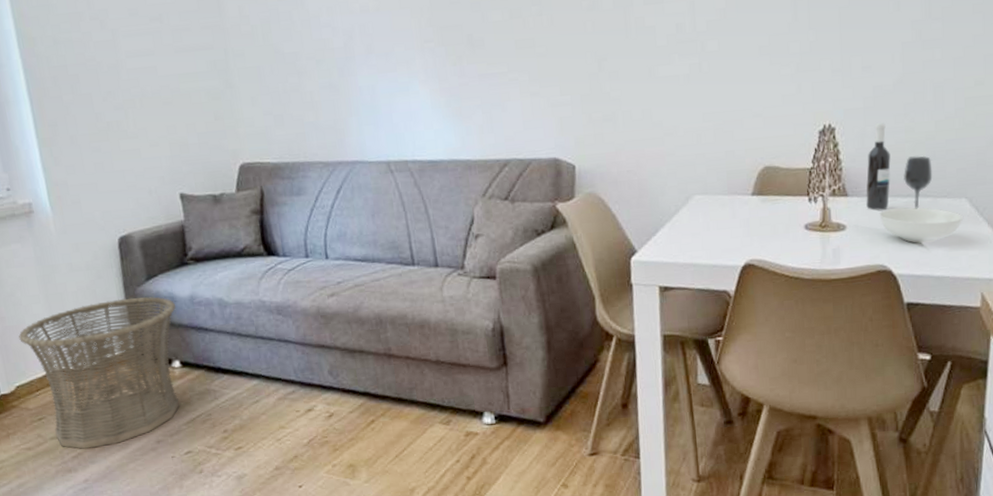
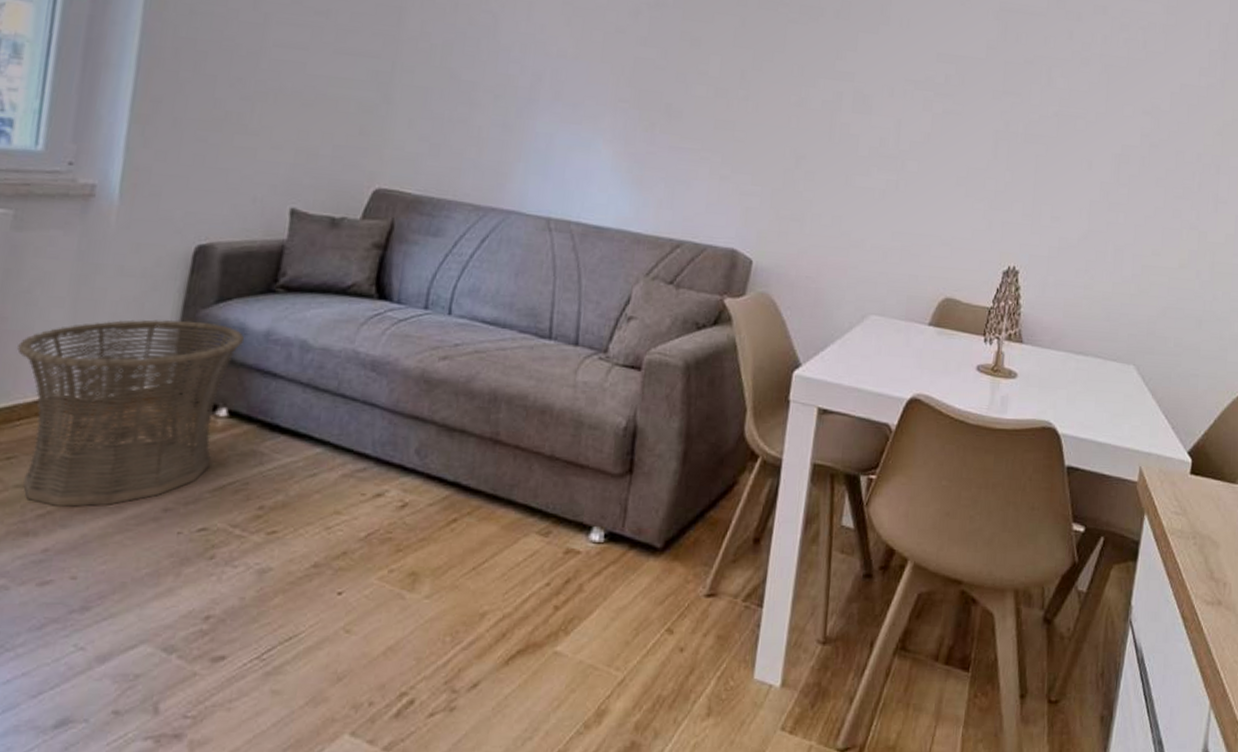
wine bottle: present [866,123,891,211] -> none [1039,274,1068,364]
bowl: present [879,207,964,244] -> none [1050,363,1130,406]
wine glass: present [904,155,933,209] -> none [1078,313,1106,368]

